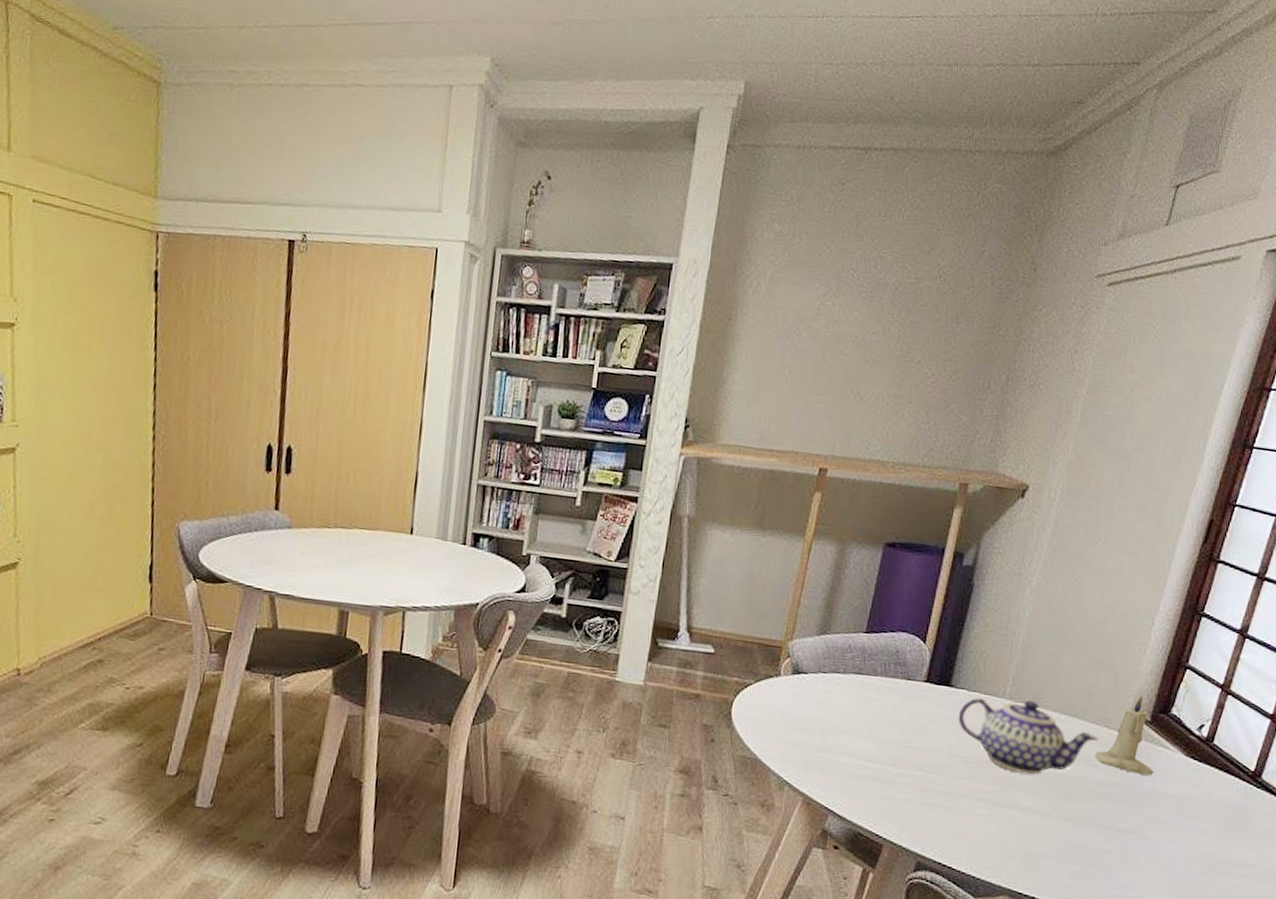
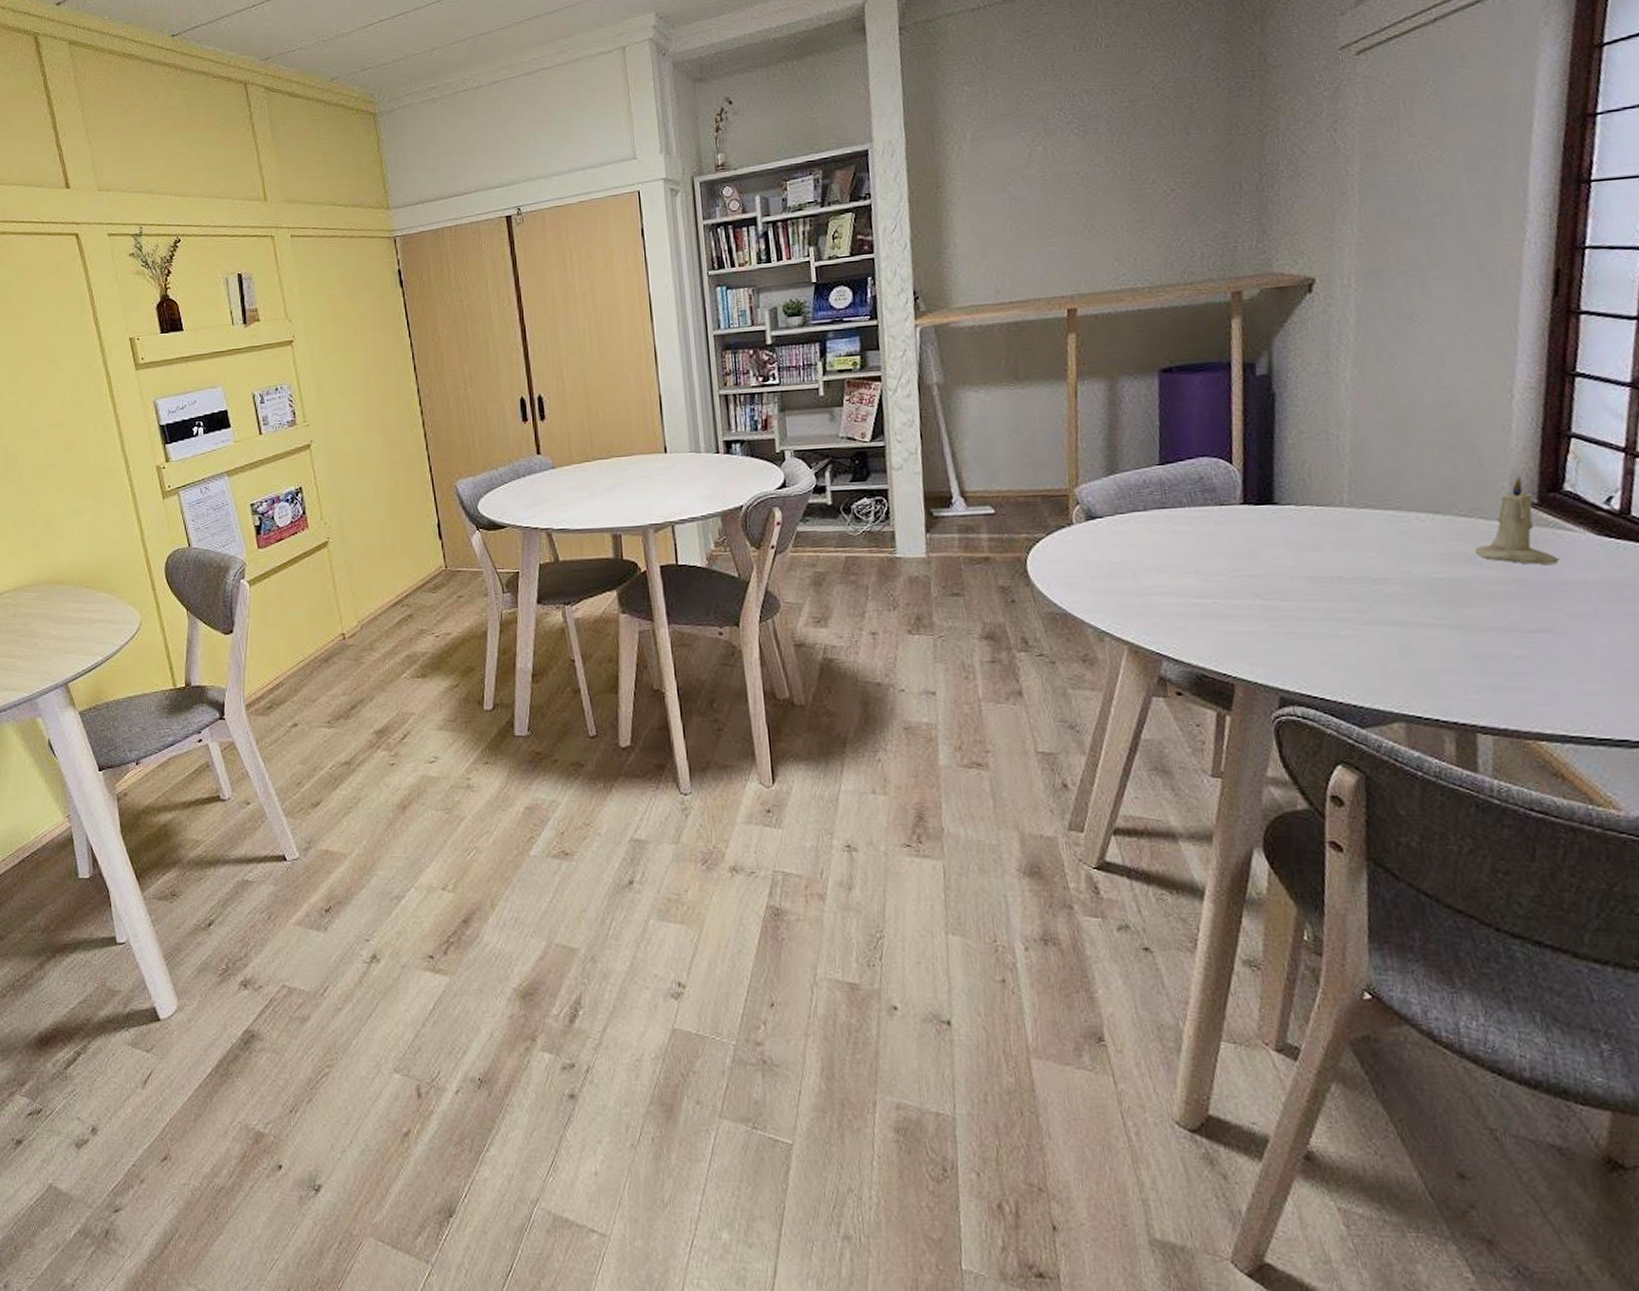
teapot: present [958,697,1099,774] -> none [1290,504,1476,584]

